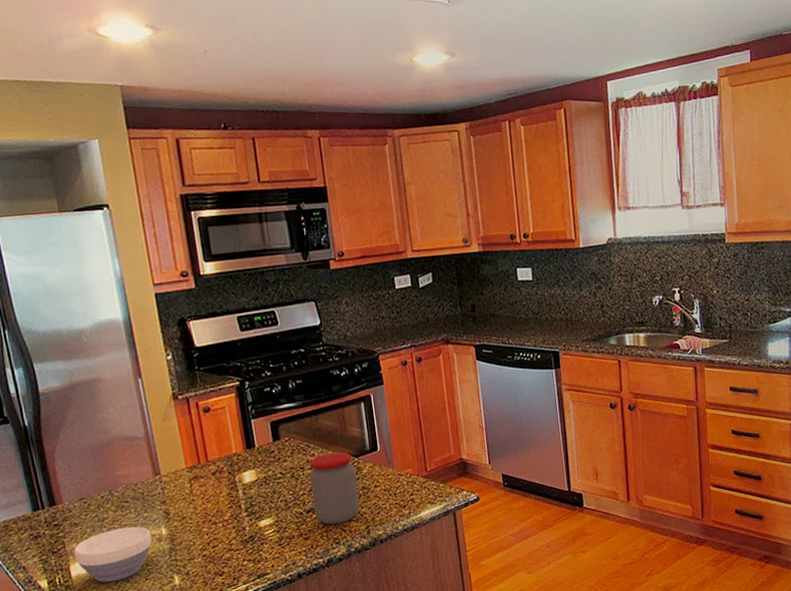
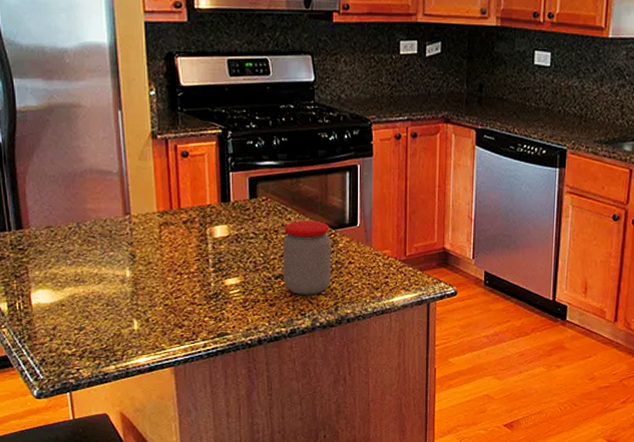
bowl: present [74,526,152,583] -> none [36,263,115,316]

